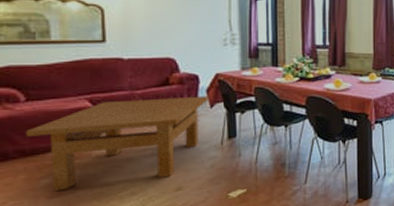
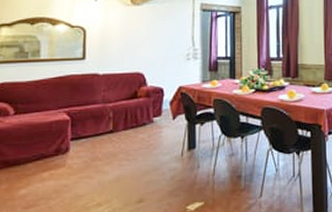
table: present [25,96,209,191] -> none [11,108,172,201]

